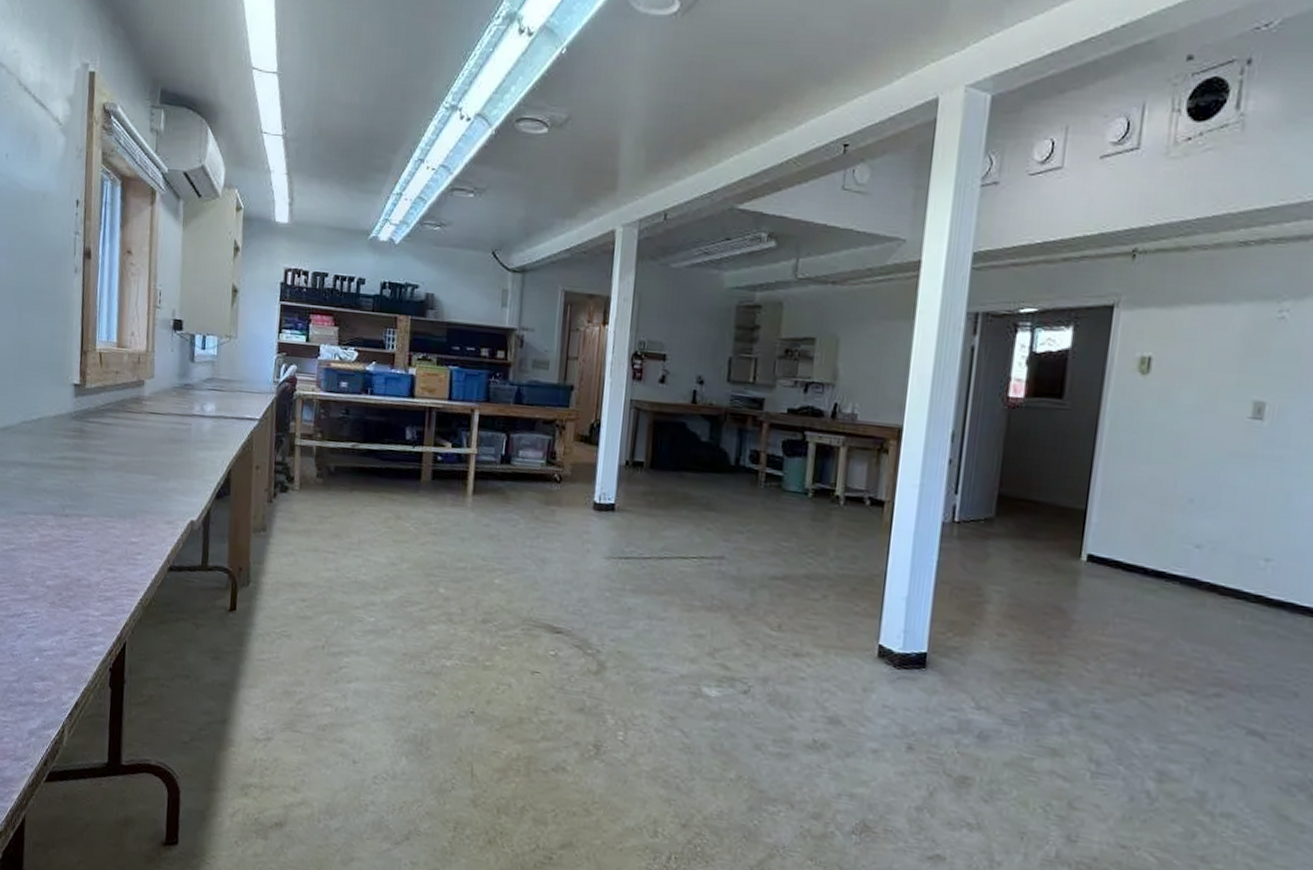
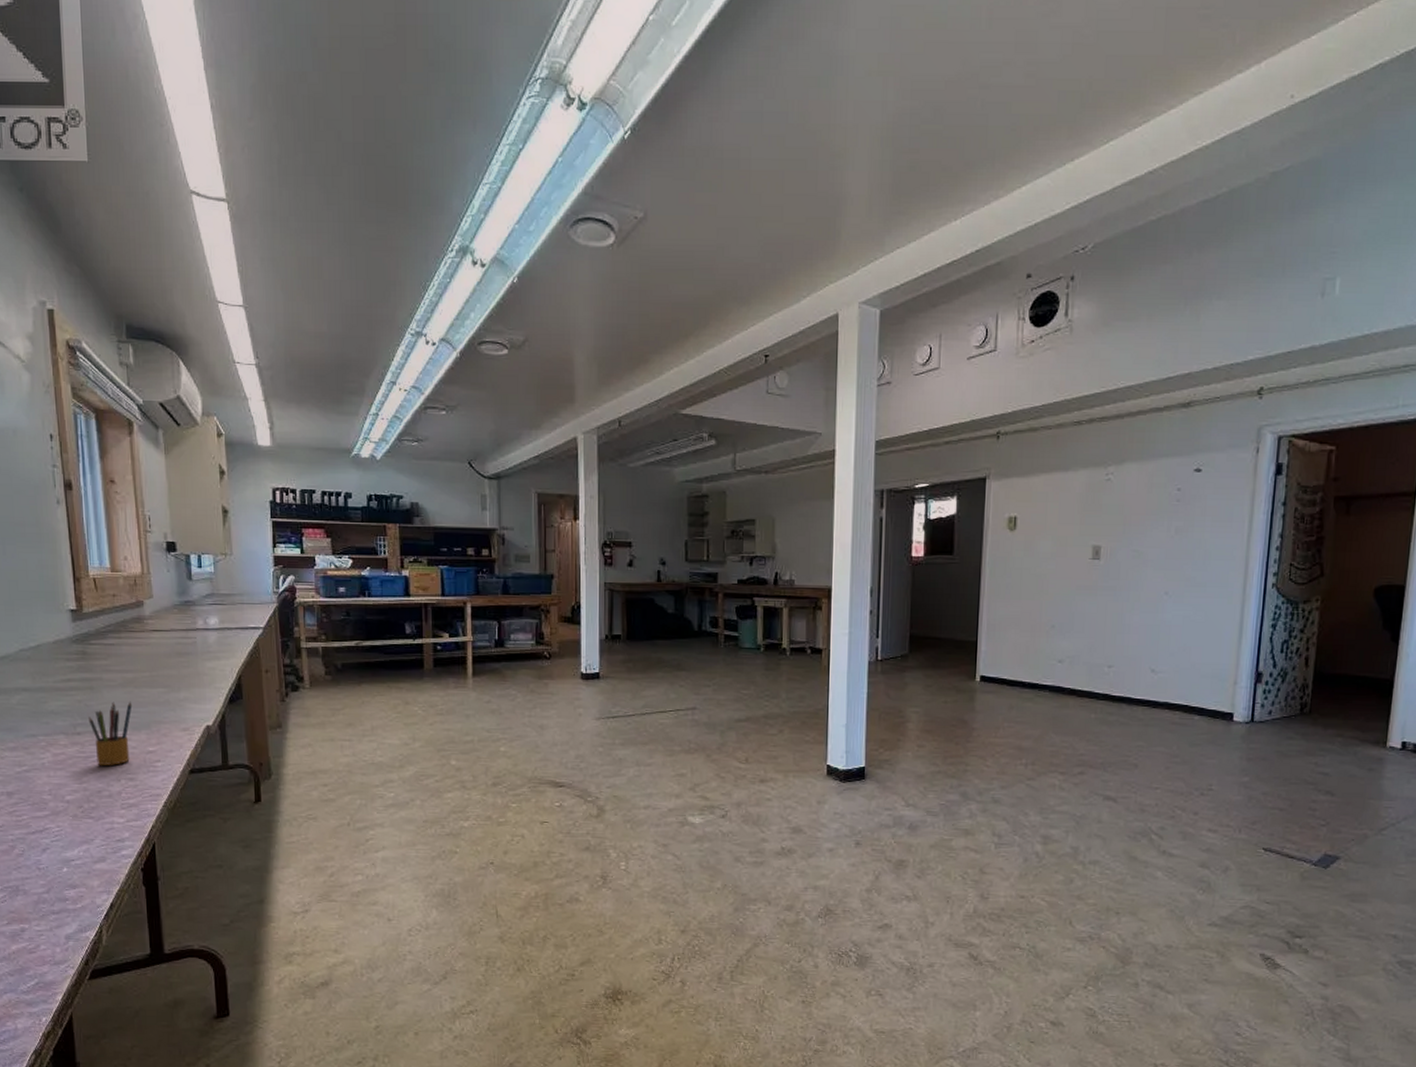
pencil box: none [77,485,121,554] -> present [88,701,133,766]

